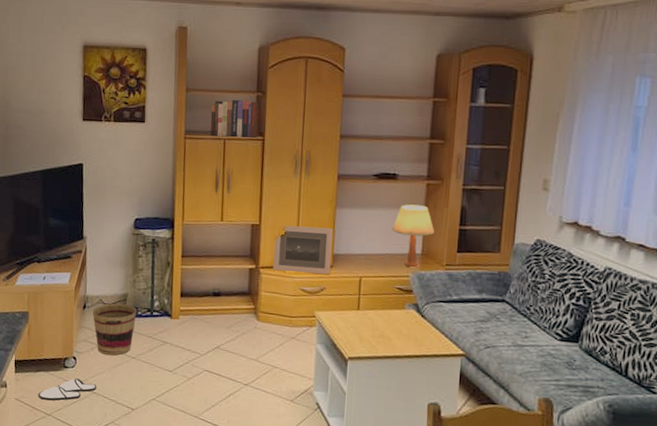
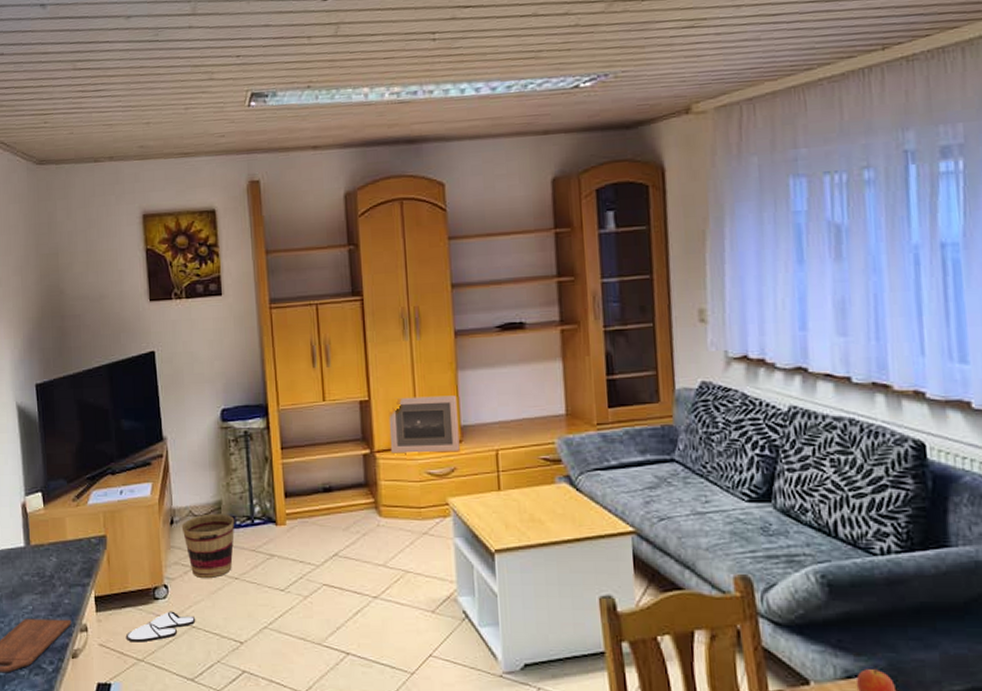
books: present [210,99,261,139] -> none [297,255,358,303]
table lamp: present [392,203,435,268] -> none [526,355,579,432]

